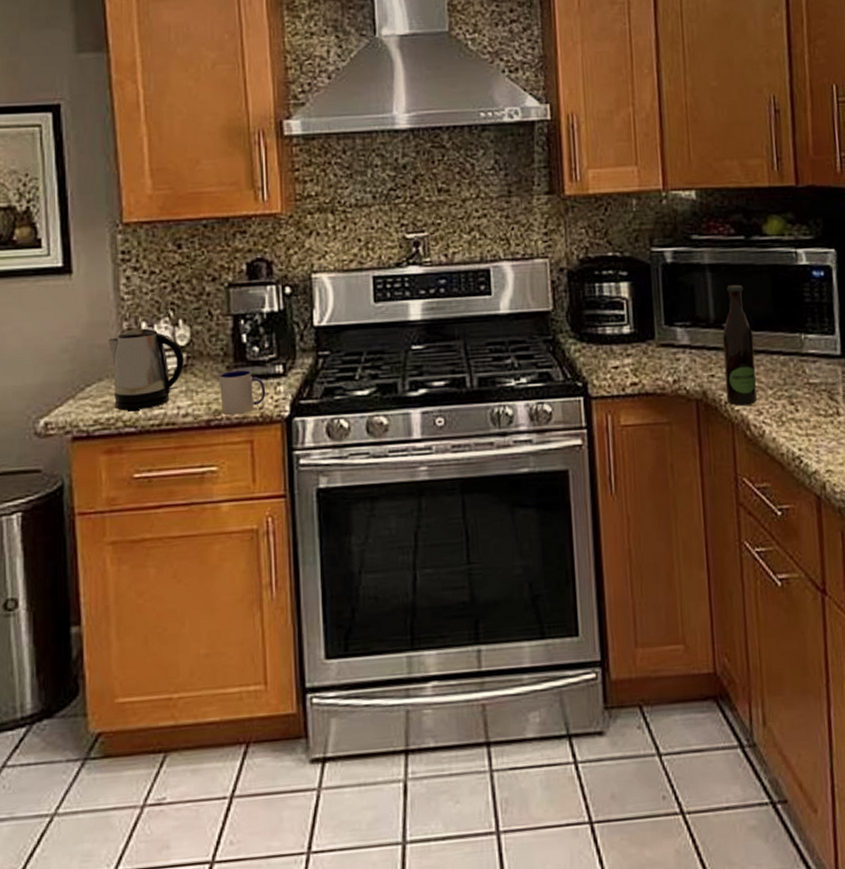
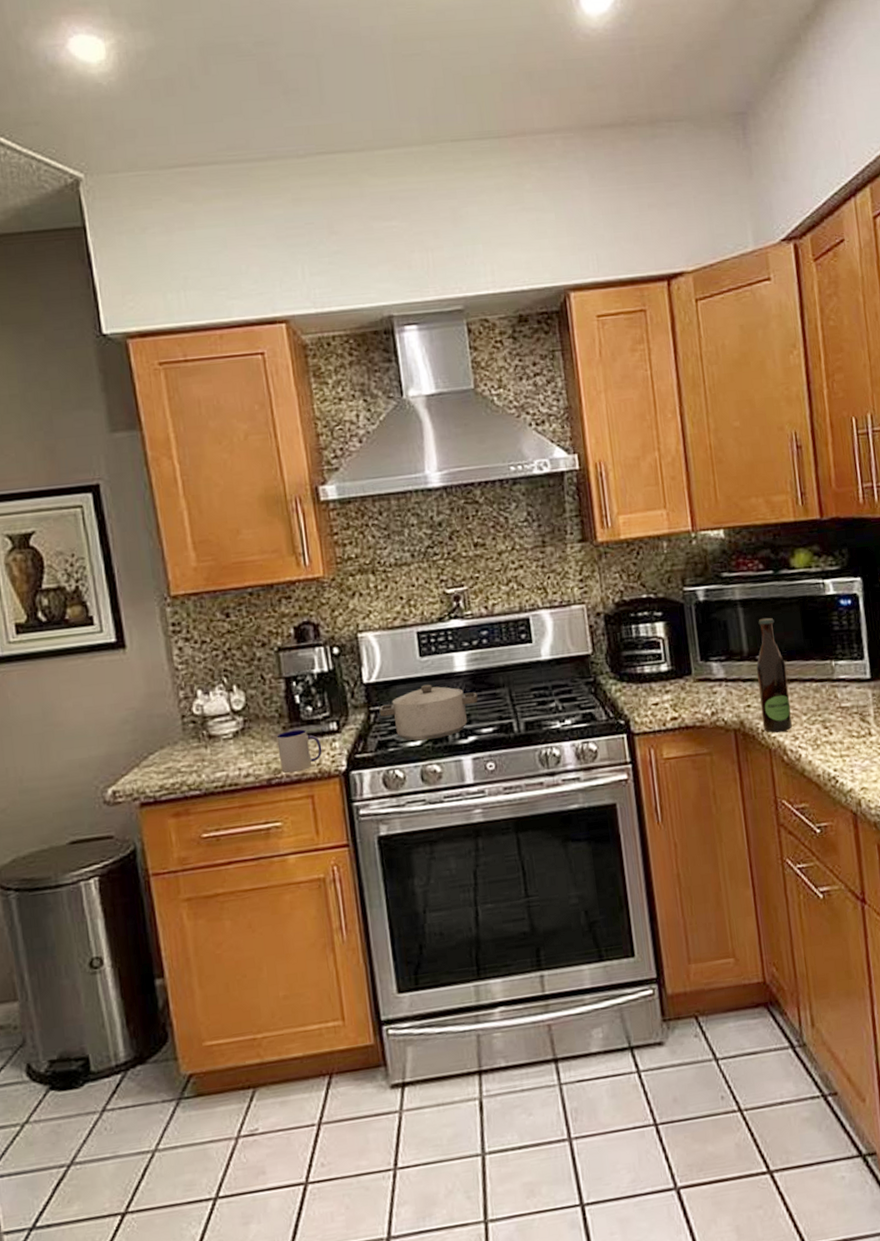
kettle: present [108,328,184,411] -> none [166,695,242,775]
cooking pot: none [328,331,431,390] -> present [379,684,478,741]

